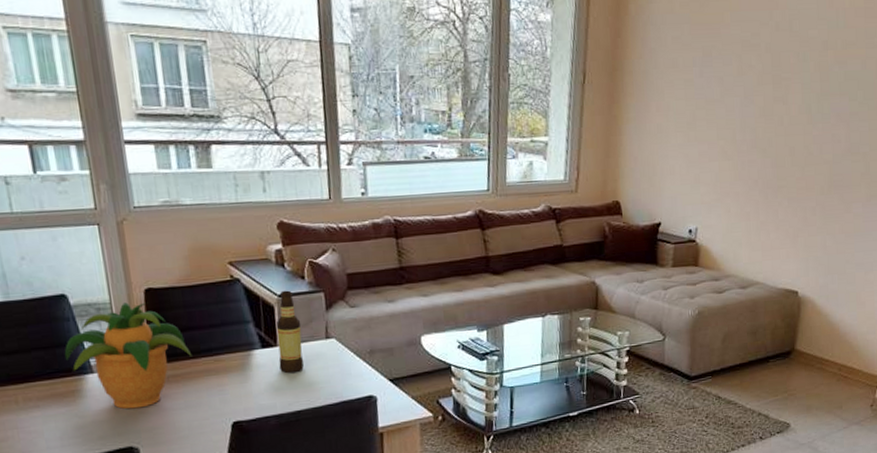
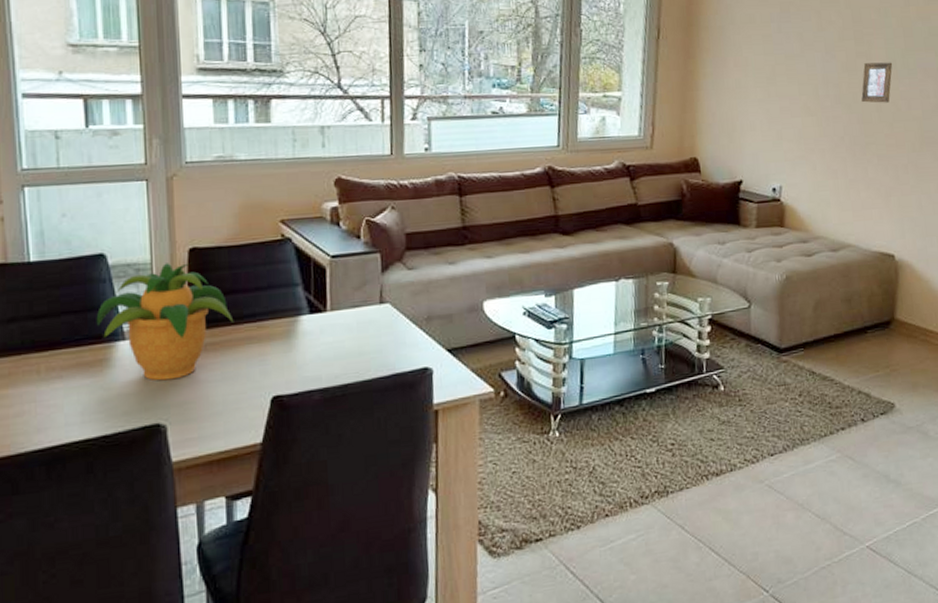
bottle: present [276,290,304,374] -> none [326,250,354,342]
picture frame: none [776,107,808,148] -> present [861,62,893,103]

